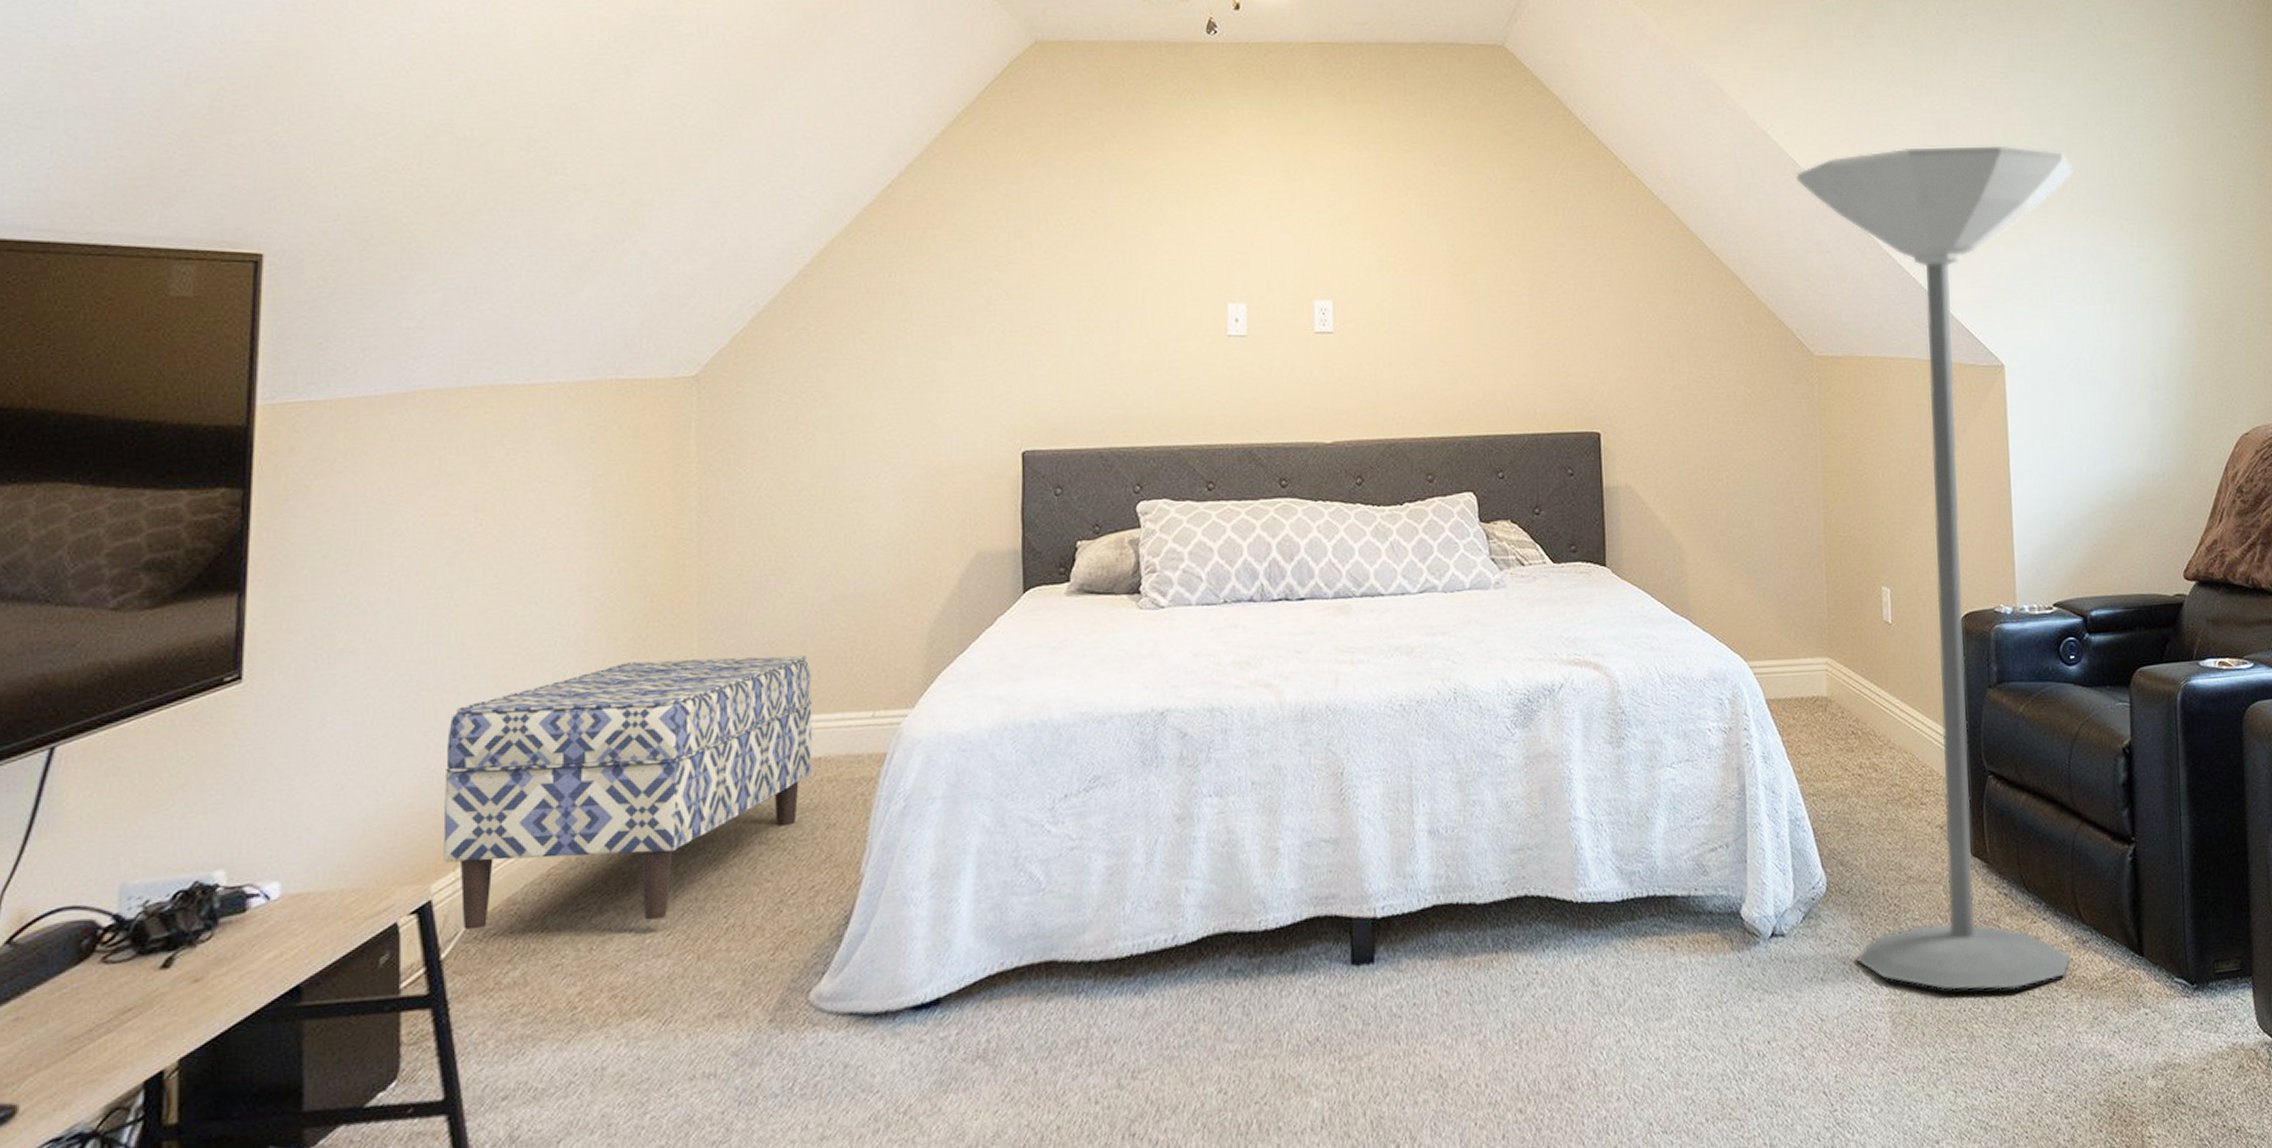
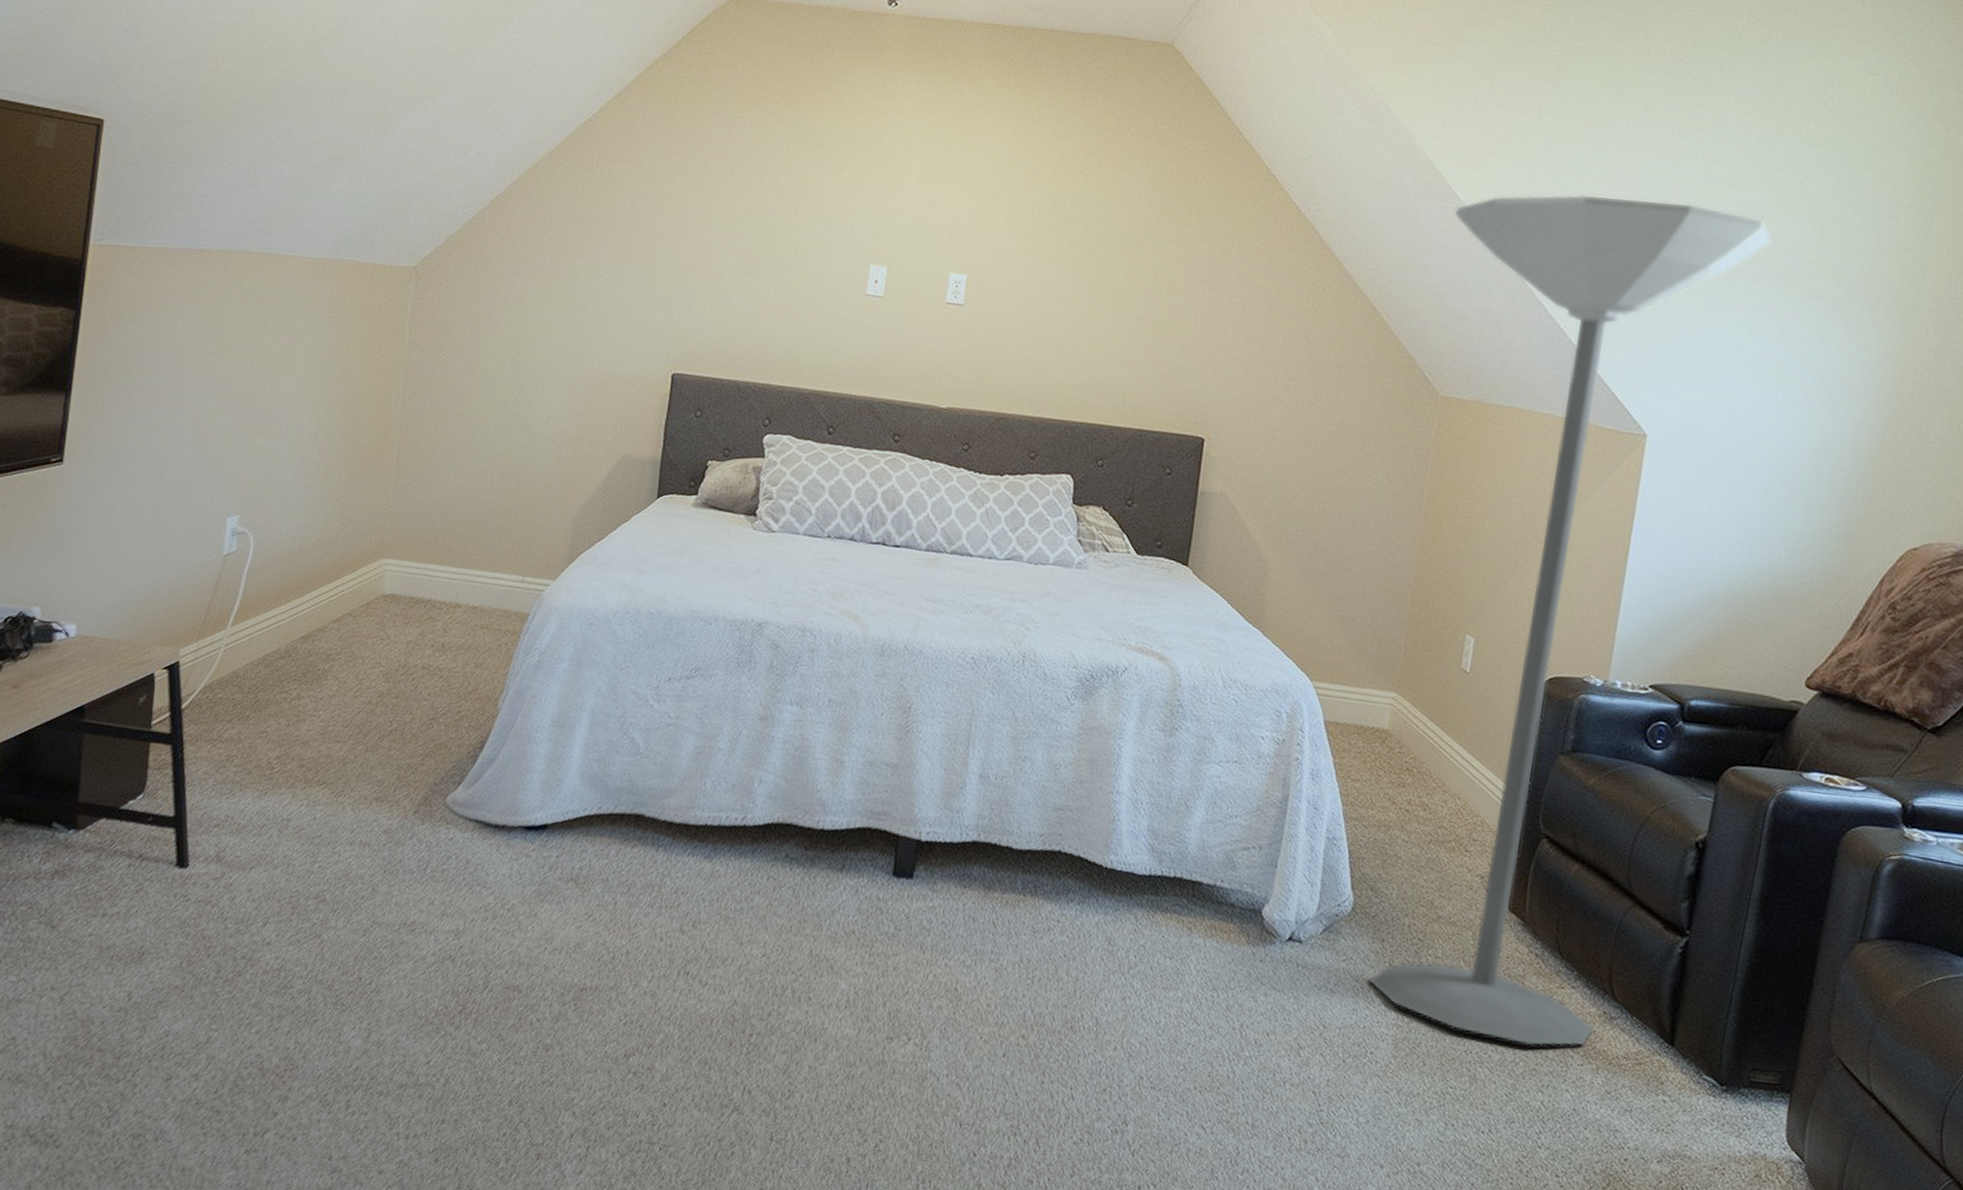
bench: present [443,655,813,930] -> none [190,500,478,713]

